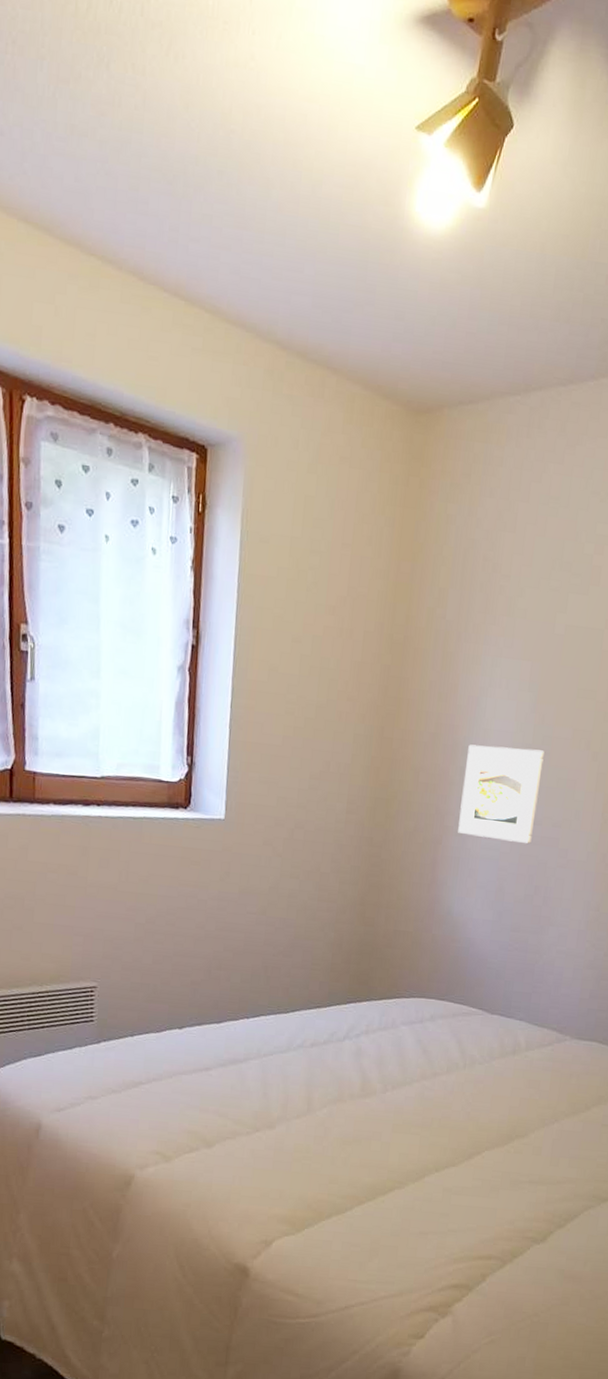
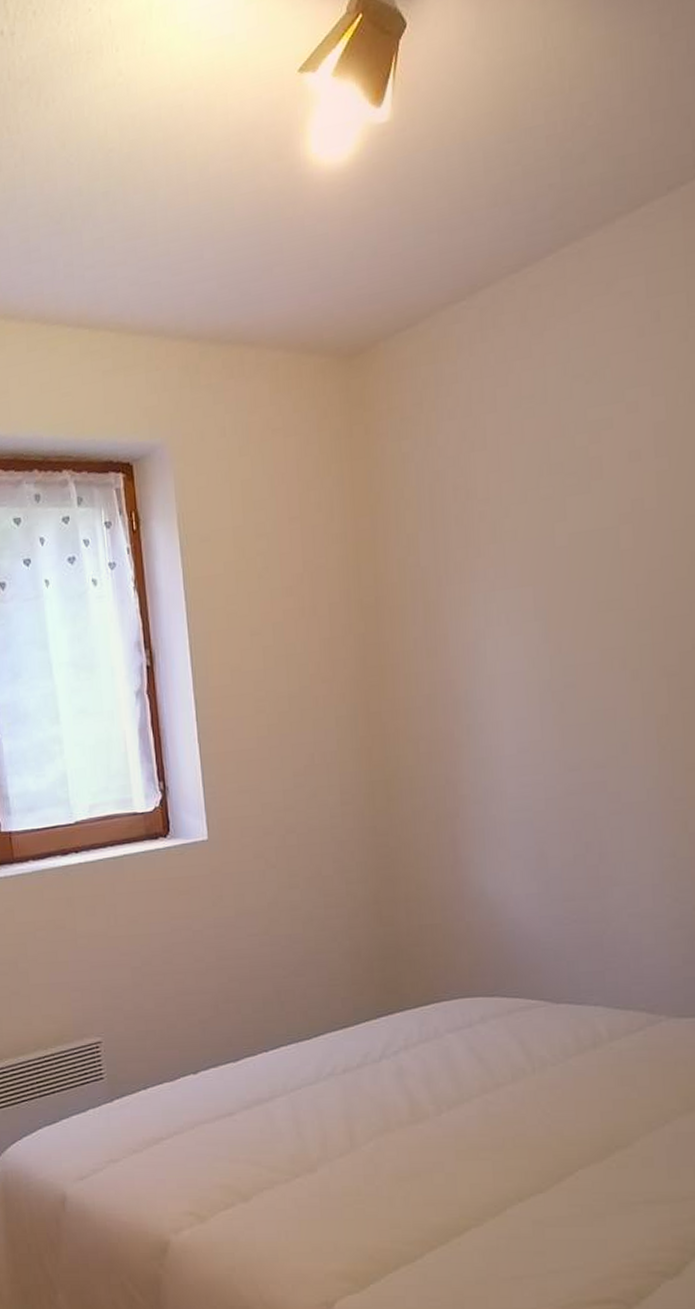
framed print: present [458,744,545,844] -> none [472,683,571,801]

